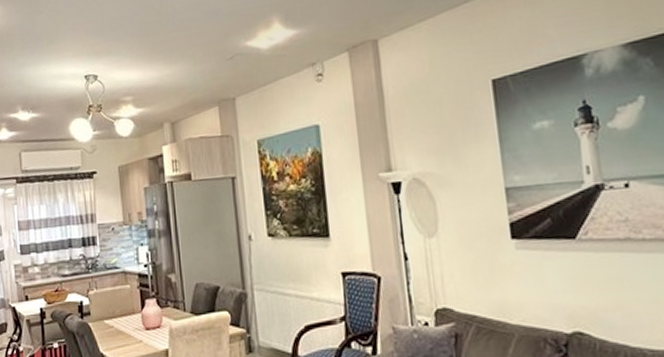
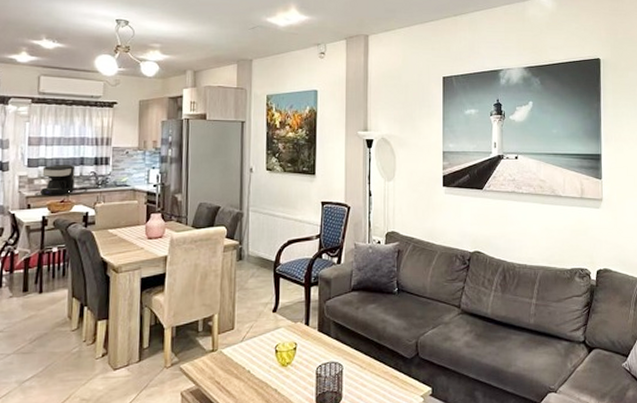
coffee maker: none [30,248,79,287] -> present [35,165,88,198]

